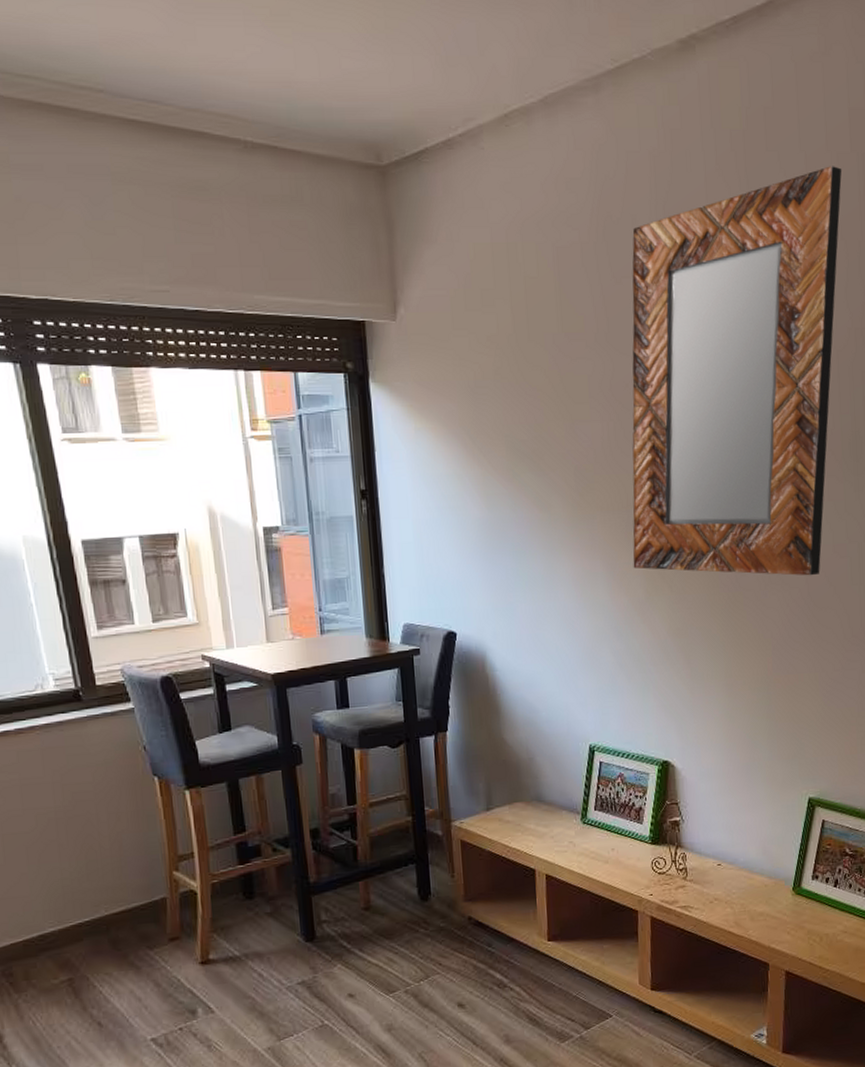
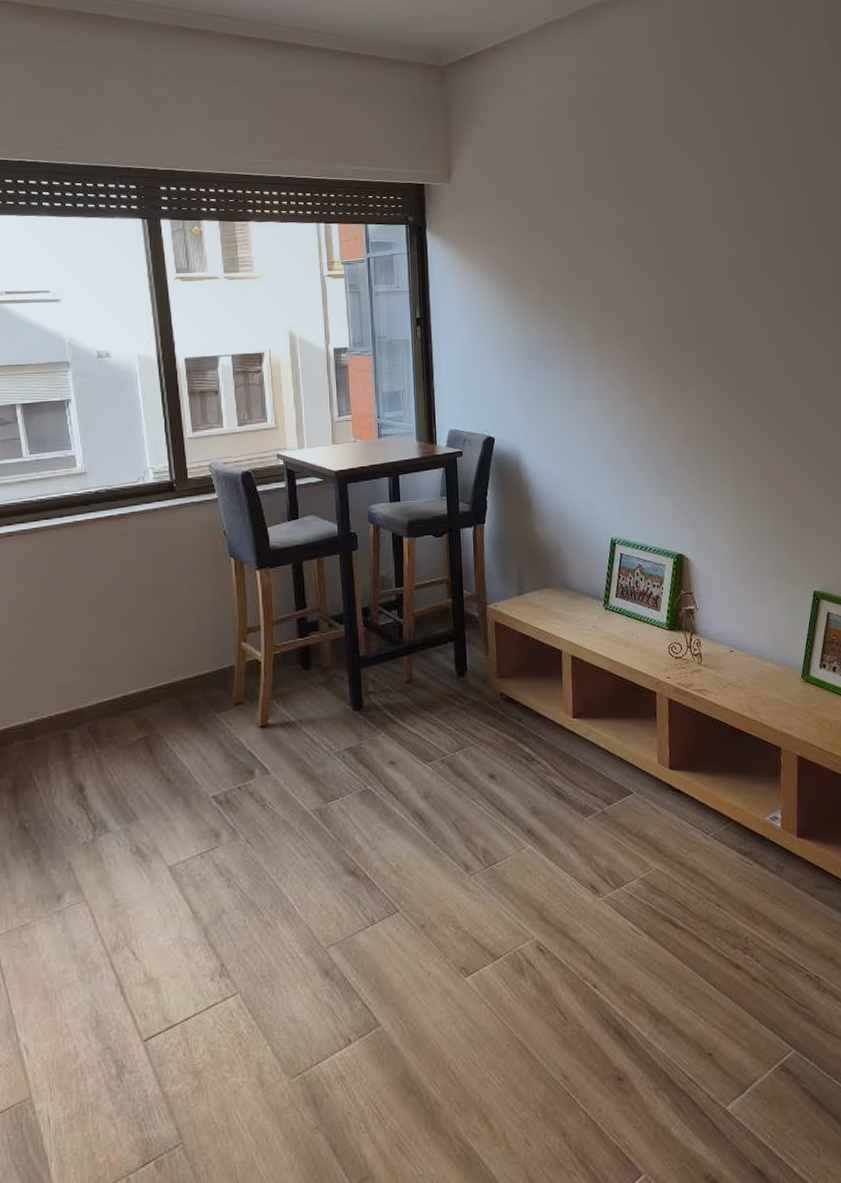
home mirror: present [632,166,842,576] -> none [646,58,823,392]

